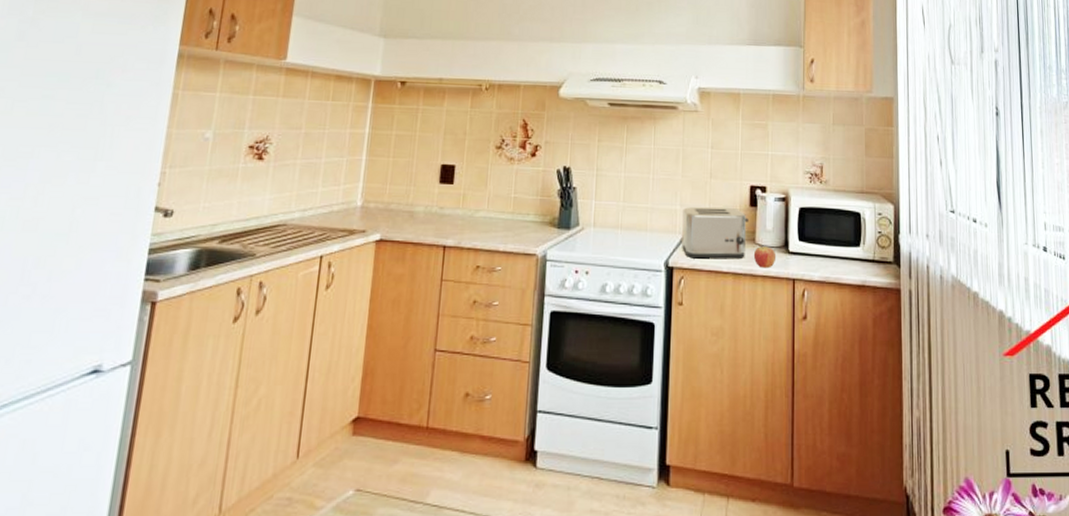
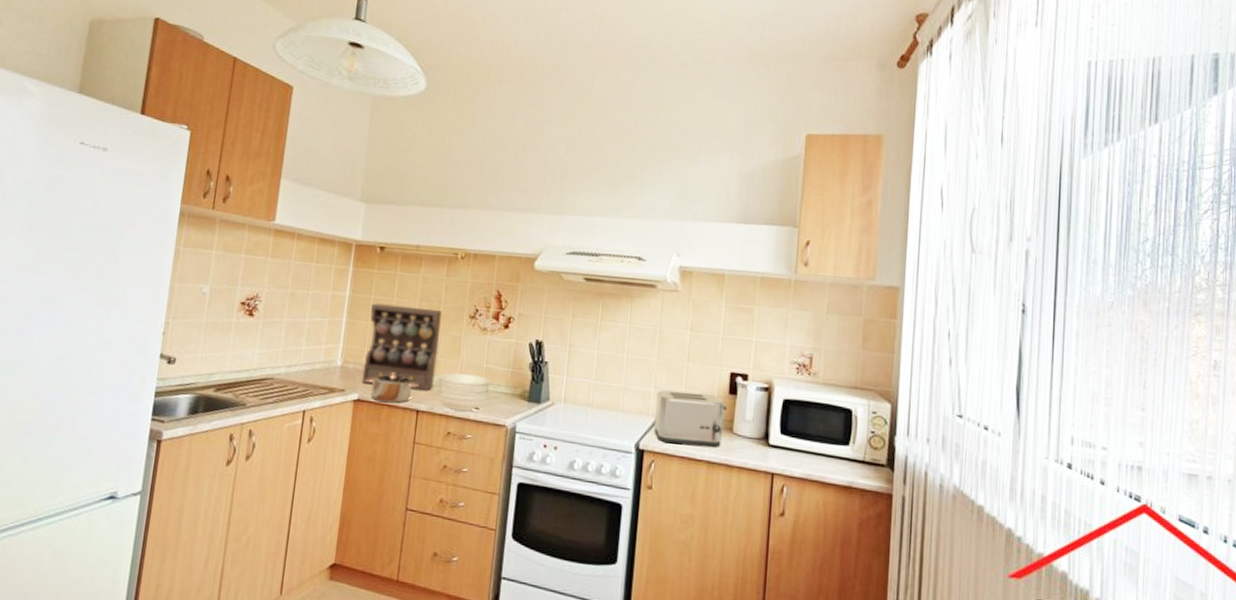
spice rack: none [384,139,467,226] -> present [361,303,442,392]
cooking pot: none [388,208,445,241] -> present [366,371,419,403]
bowl: none [464,205,519,243] -> present [437,373,491,411]
fruit: present [753,245,777,269] -> none [729,435,755,460]

